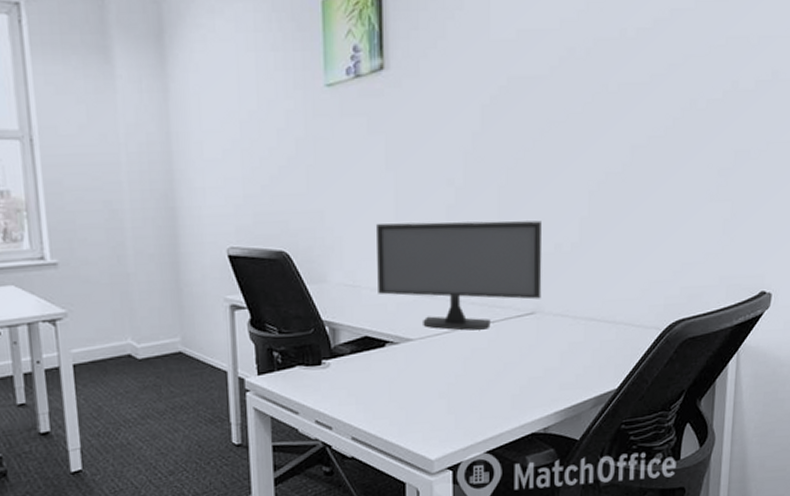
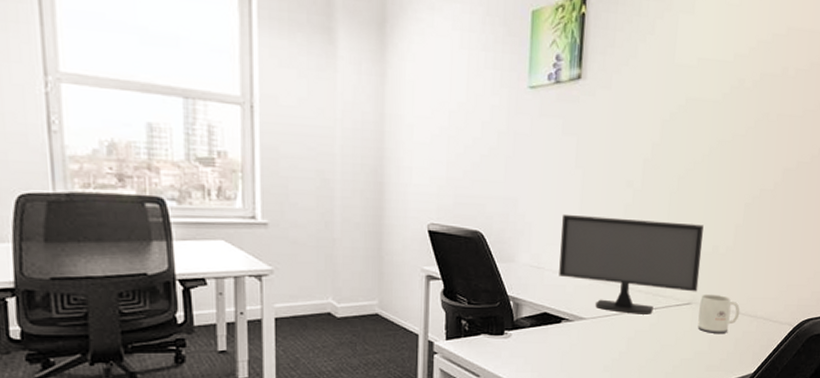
mug: none [544,299,595,346] -> present [697,294,740,333]

